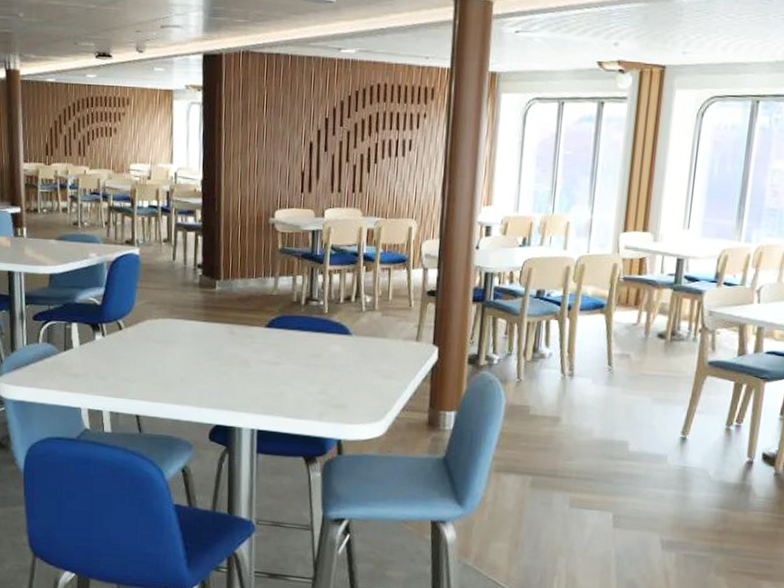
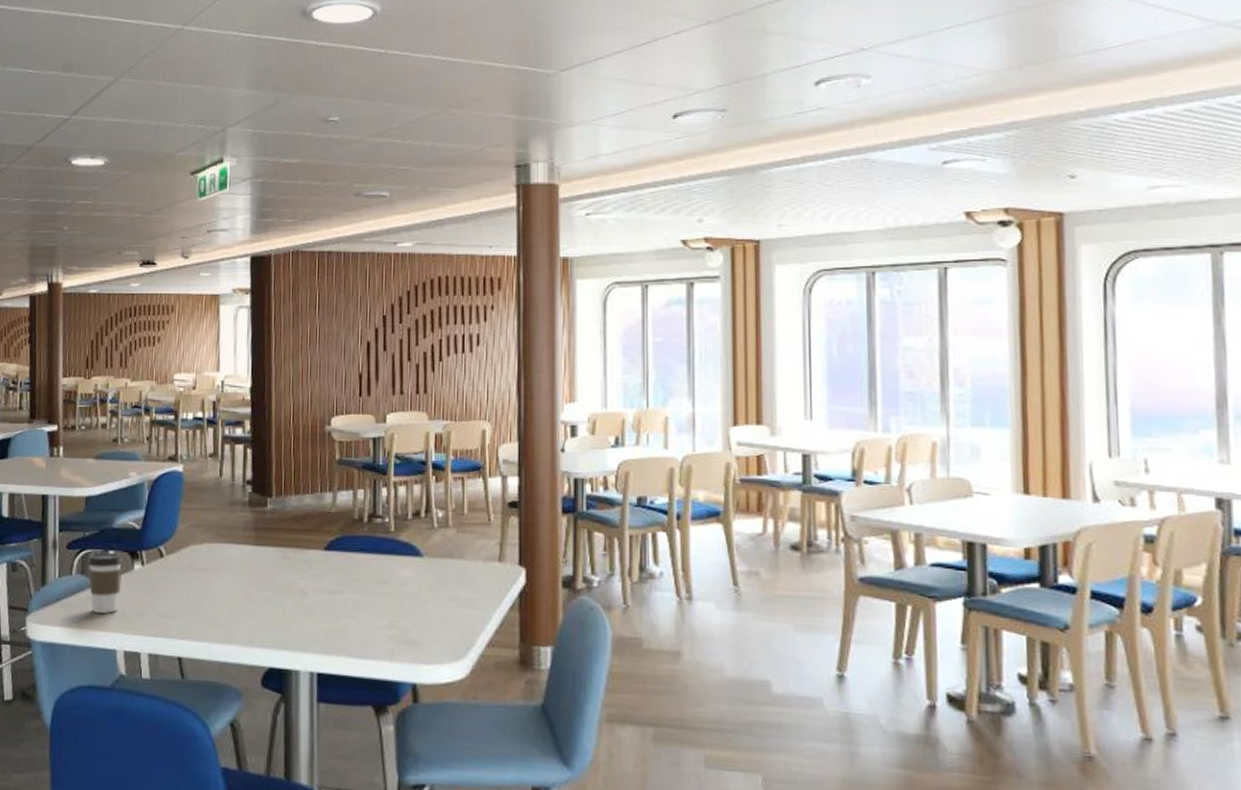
coffee cup: none [53,324,86,377] -> present [88,552,123,614]

